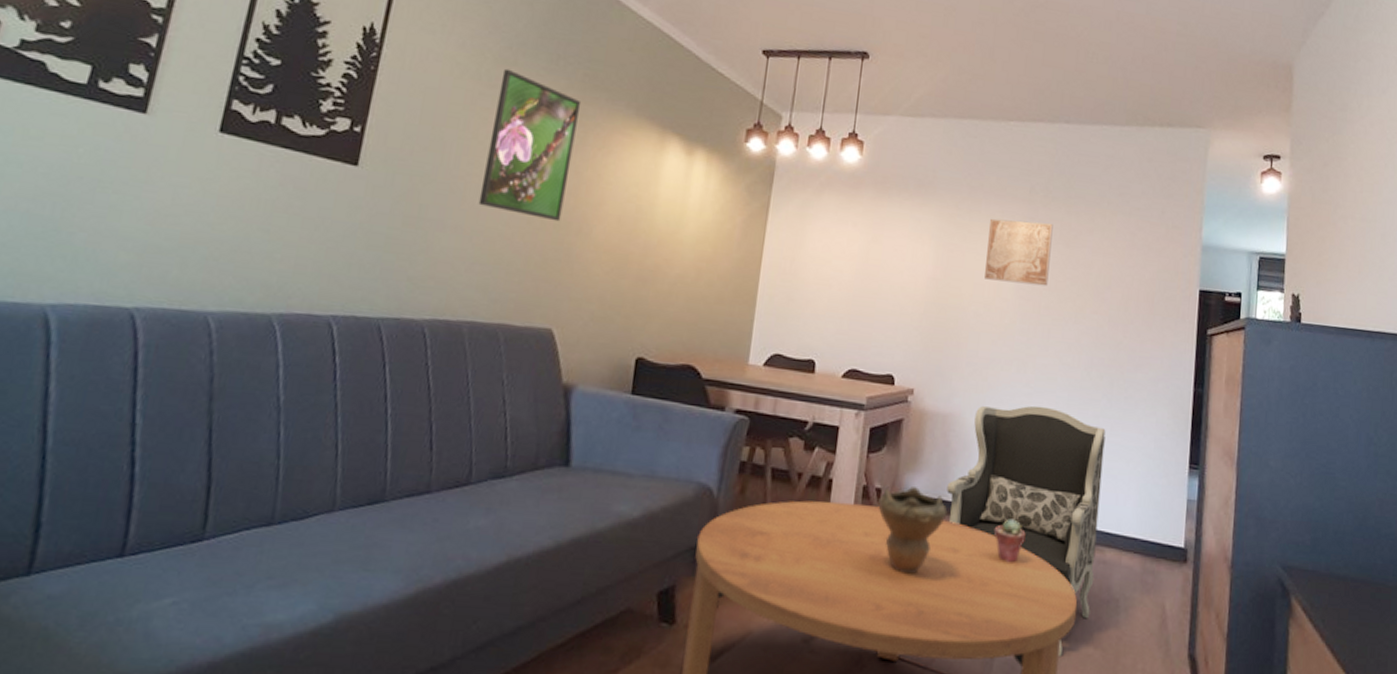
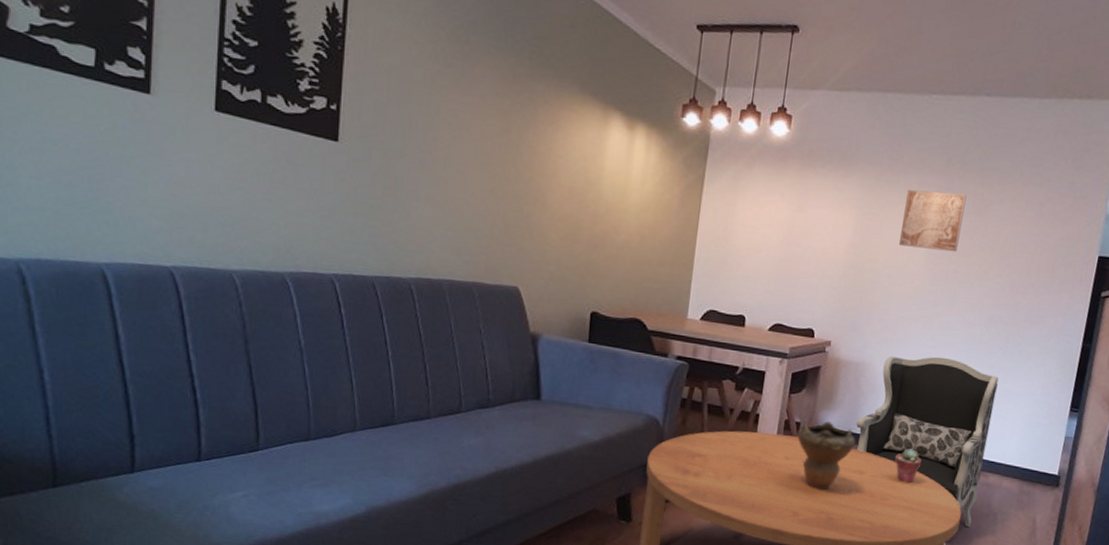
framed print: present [478,68,582,222] -> none [446,47,531,192]

